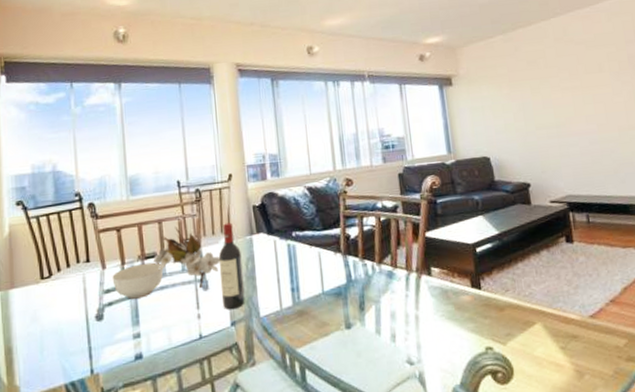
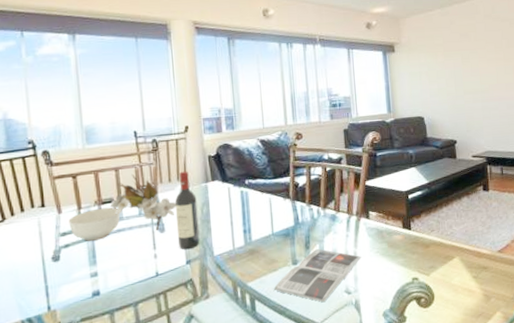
magazine: none [325,311,424,374] -> present [273,249,362,303]

